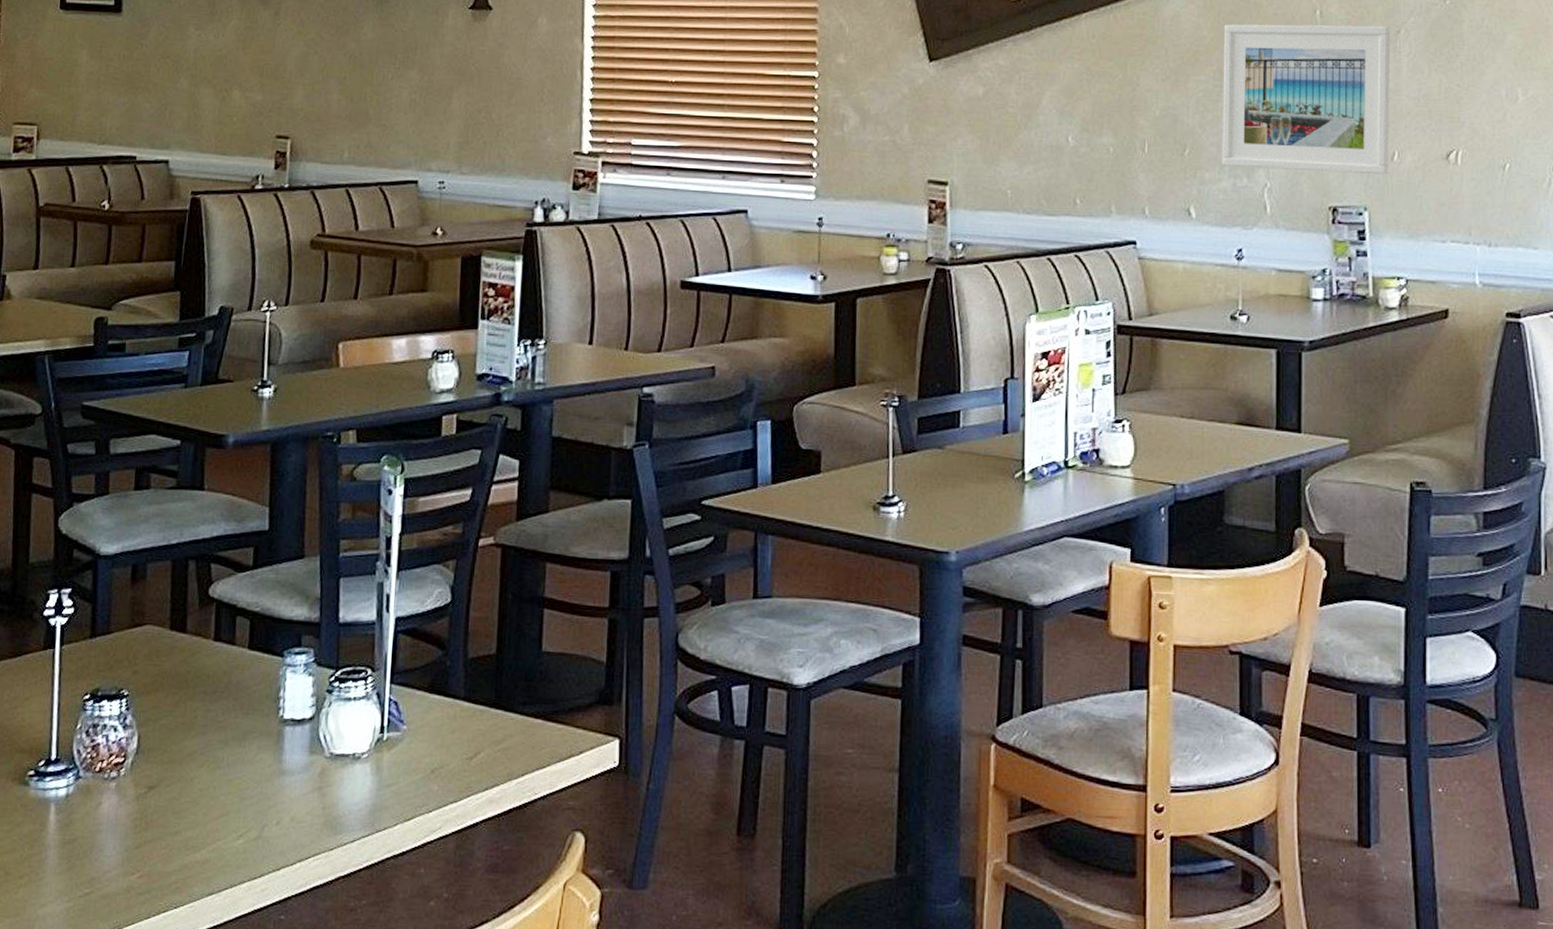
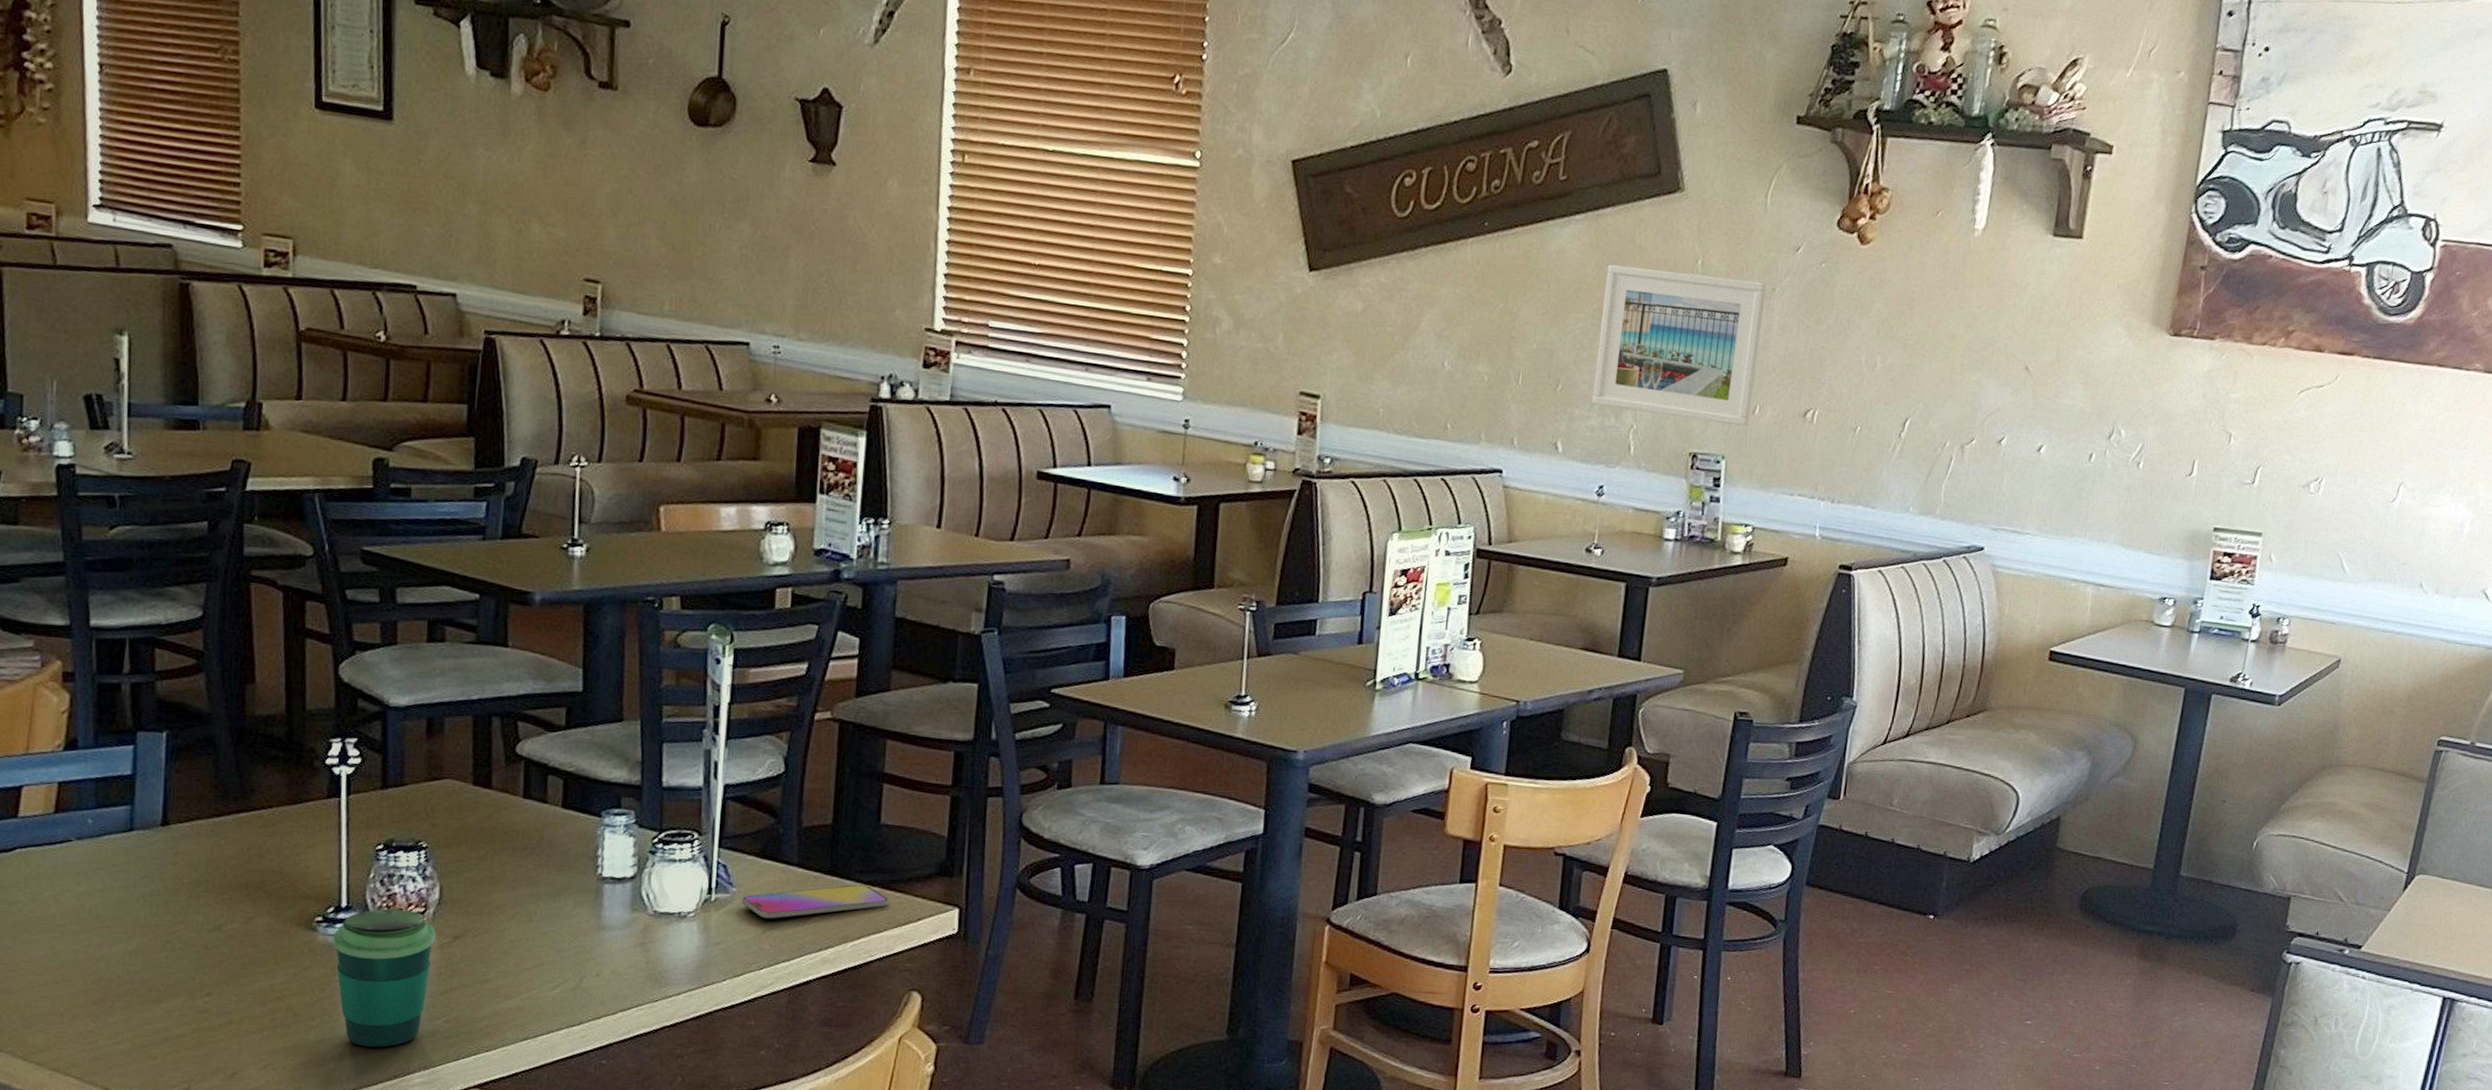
cup: none [42,760,133,906] -> present [333,908,436,1047]
smartphone: none [412,717,551,757] -> present [742,884,889,919]

